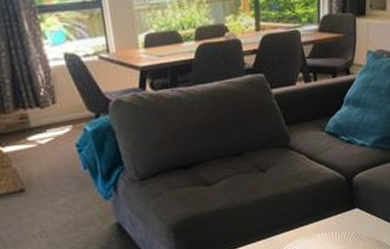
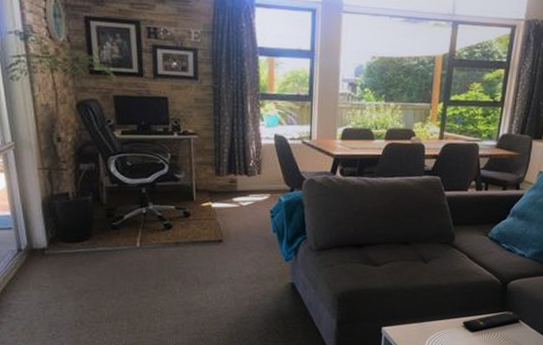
remote control: none [312,207,373,237] -> present [462,311,522,331]

